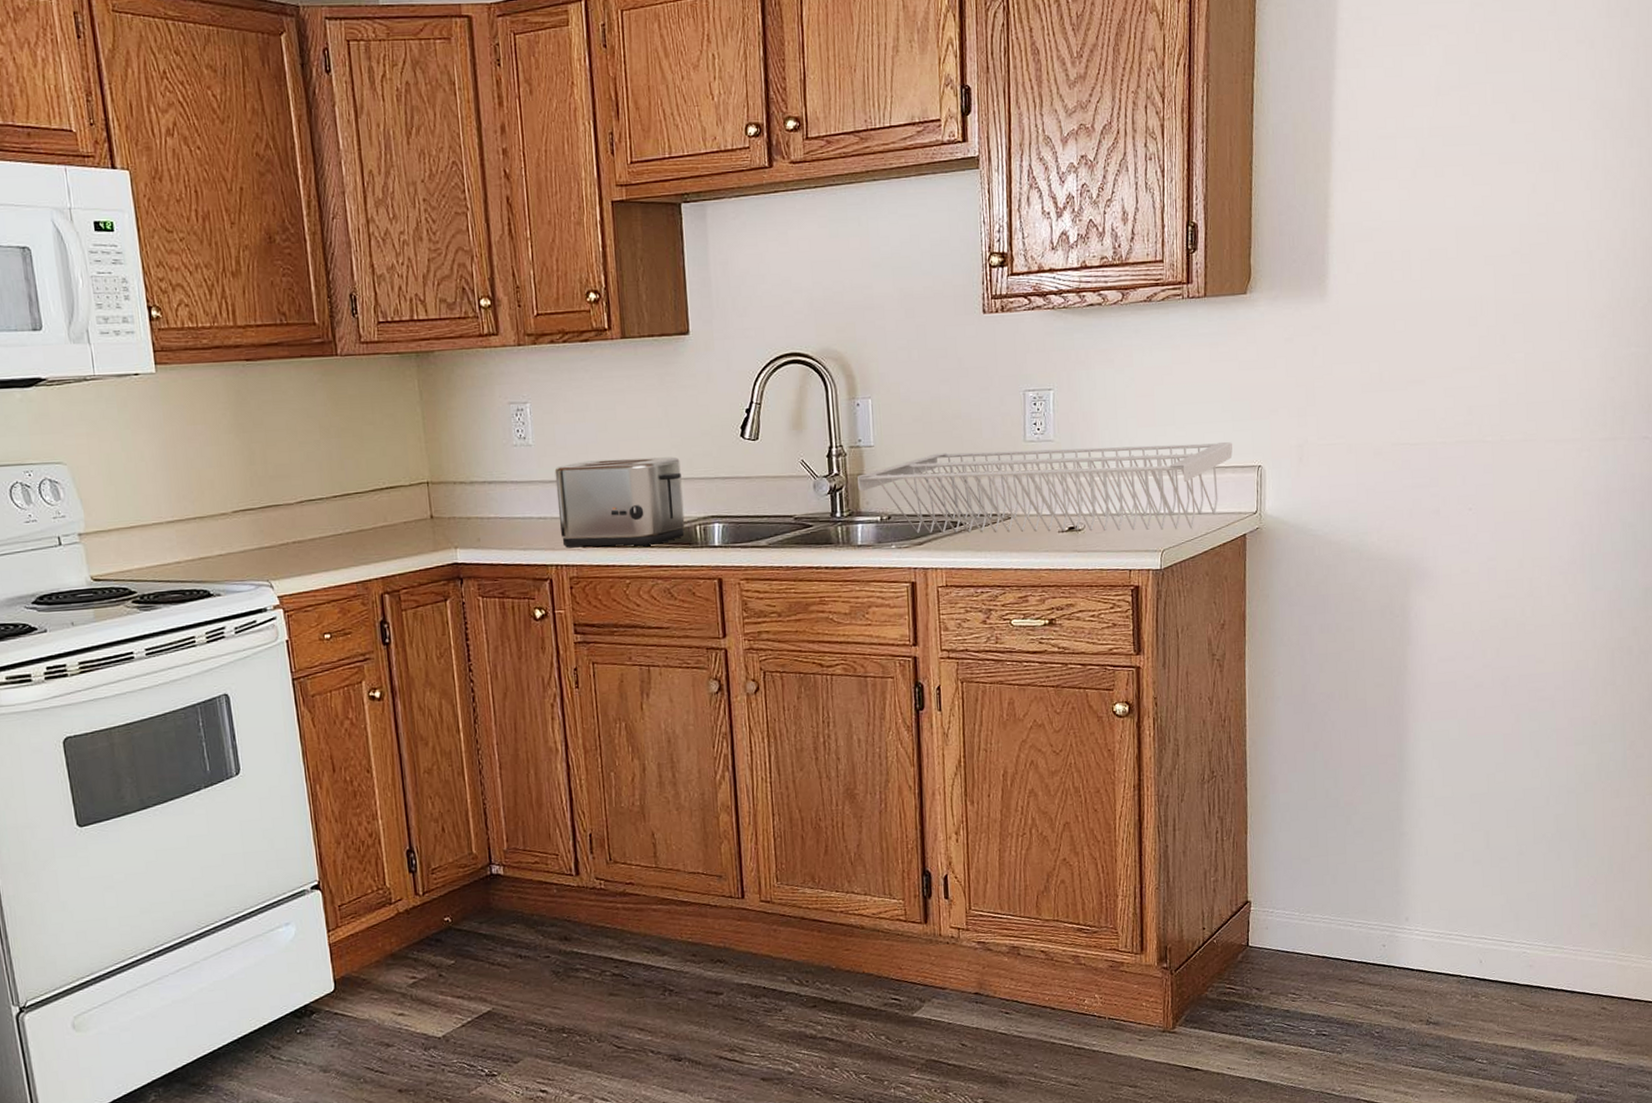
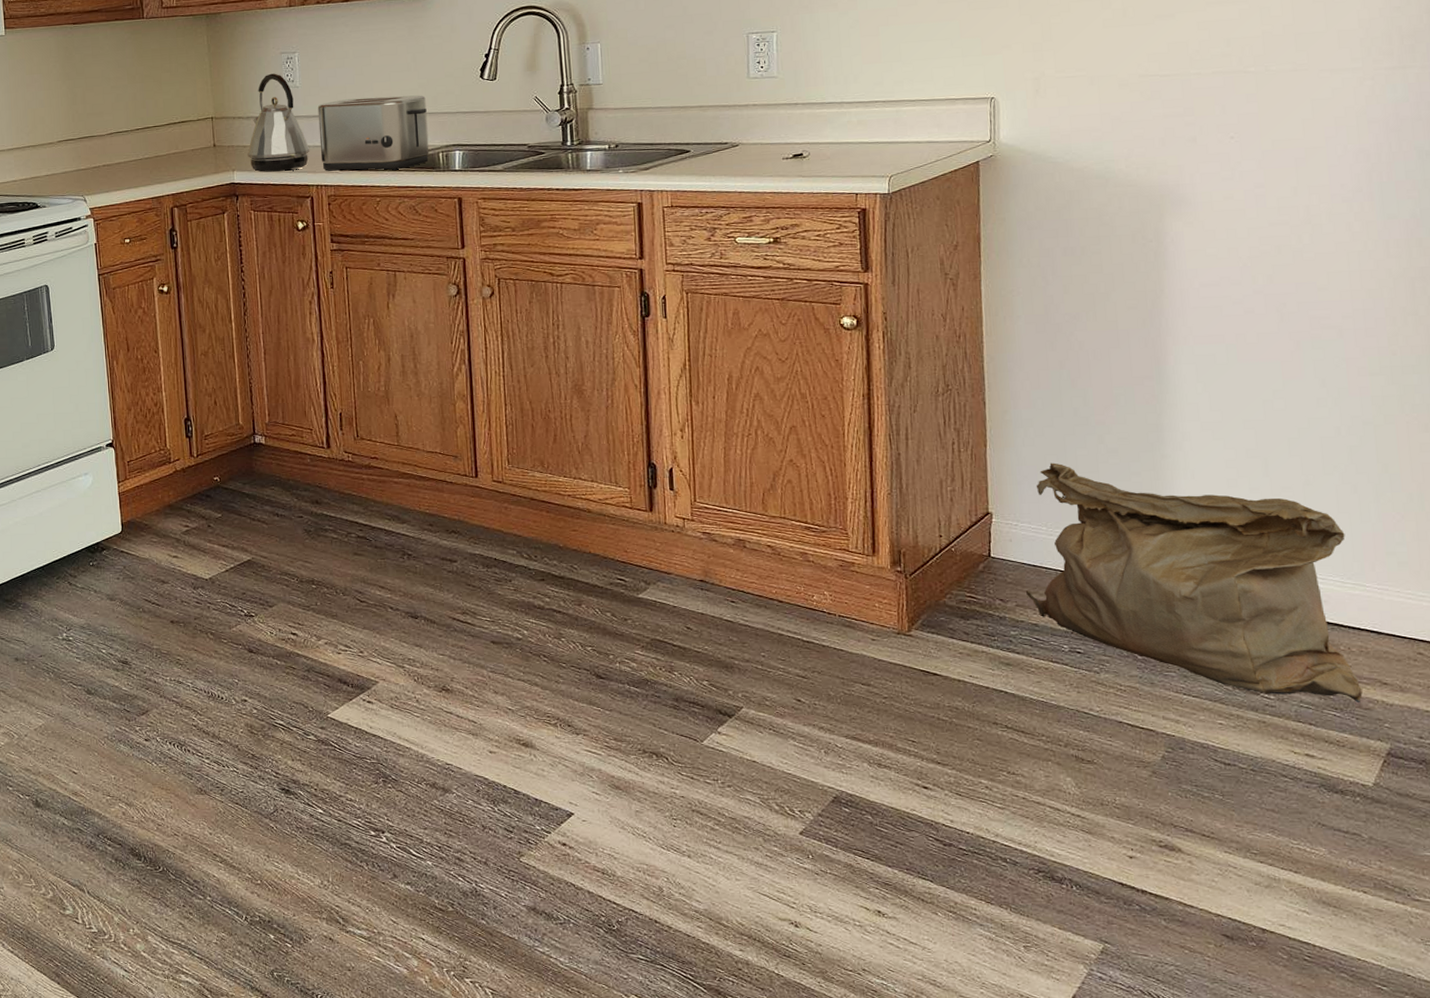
kettle: none [472,428,547,550] -> present [247,73,310,173]
dish rack: present [858,442,1233,534] -> none [587,76,963,161]
bag: none [1279,846,1557,1060] -> present [1025,462,1363,702]

